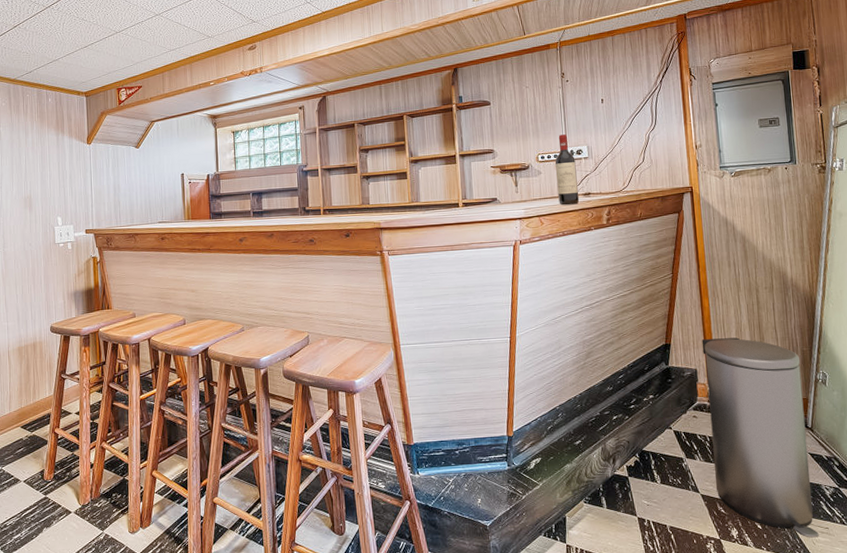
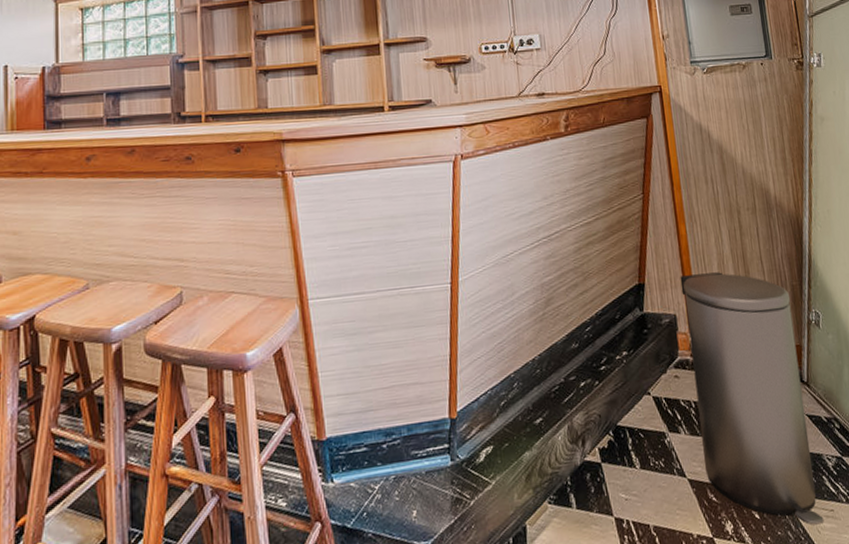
wine bottle: present [554,134,580,206] -> none [501,20,532,109]

